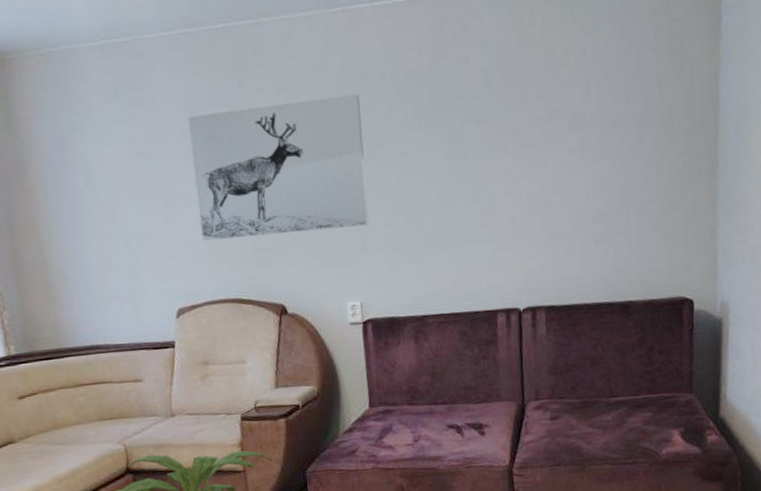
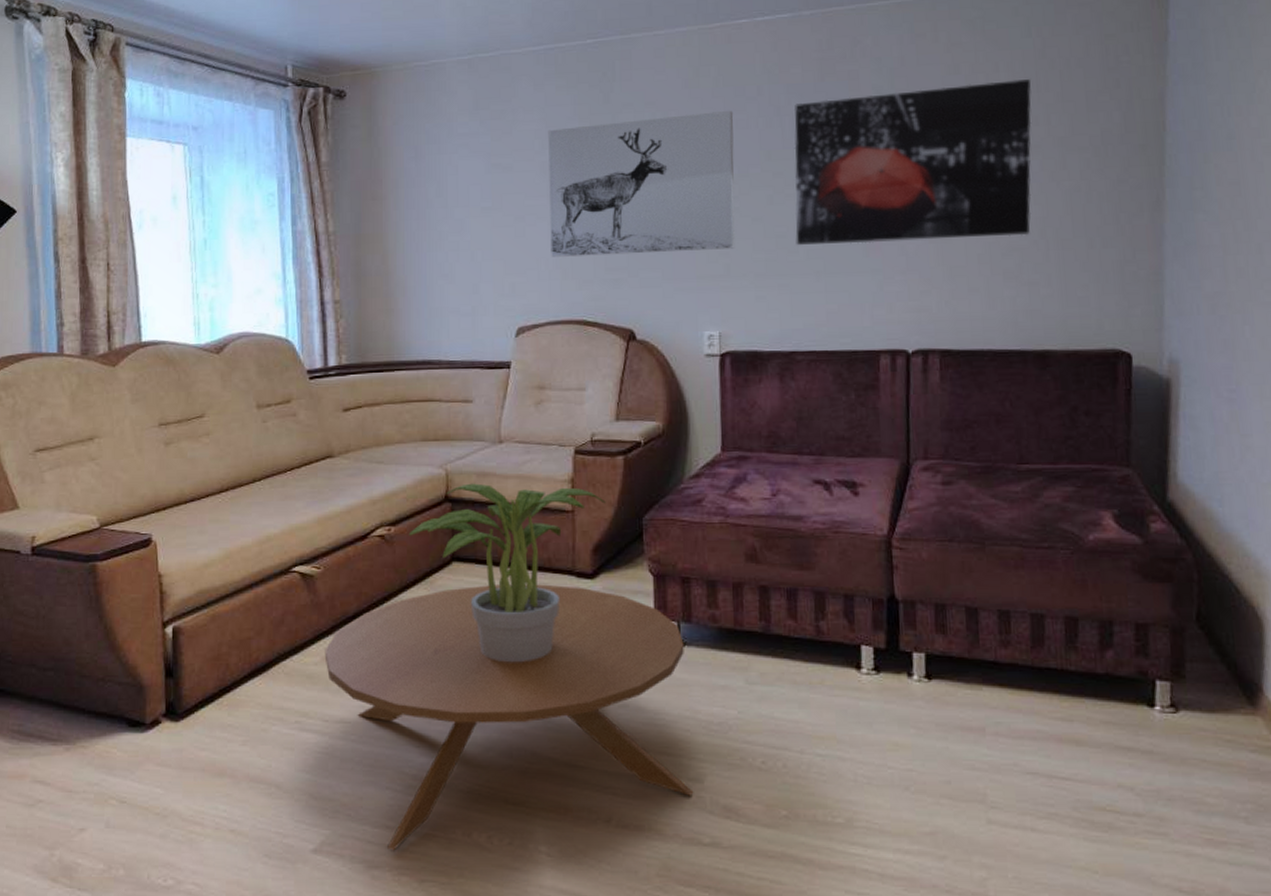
wall art: none [414,61,615,219] -> present [794,79,1032,245]

